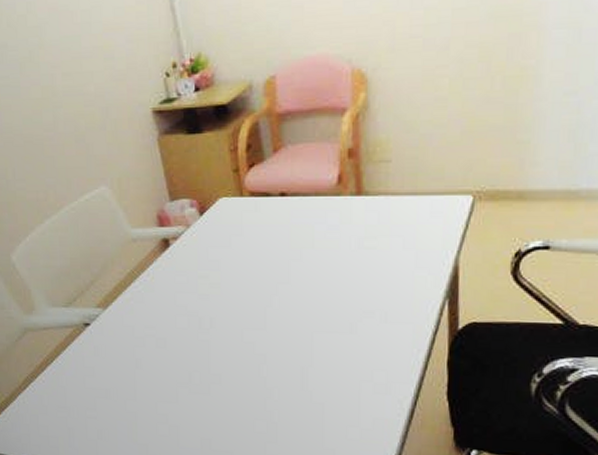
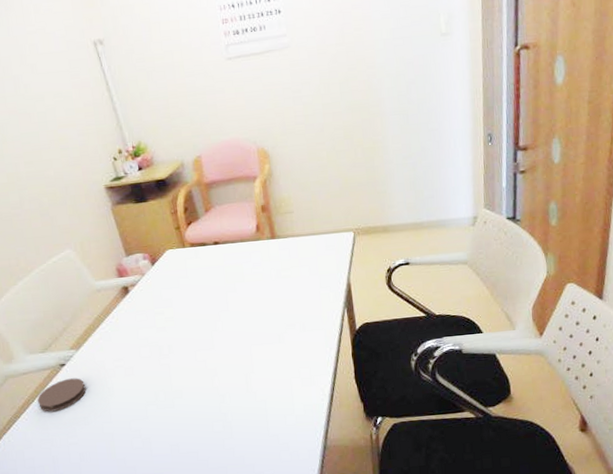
coaster: none [56,341,111,377] -> present [37,378,86,412]

